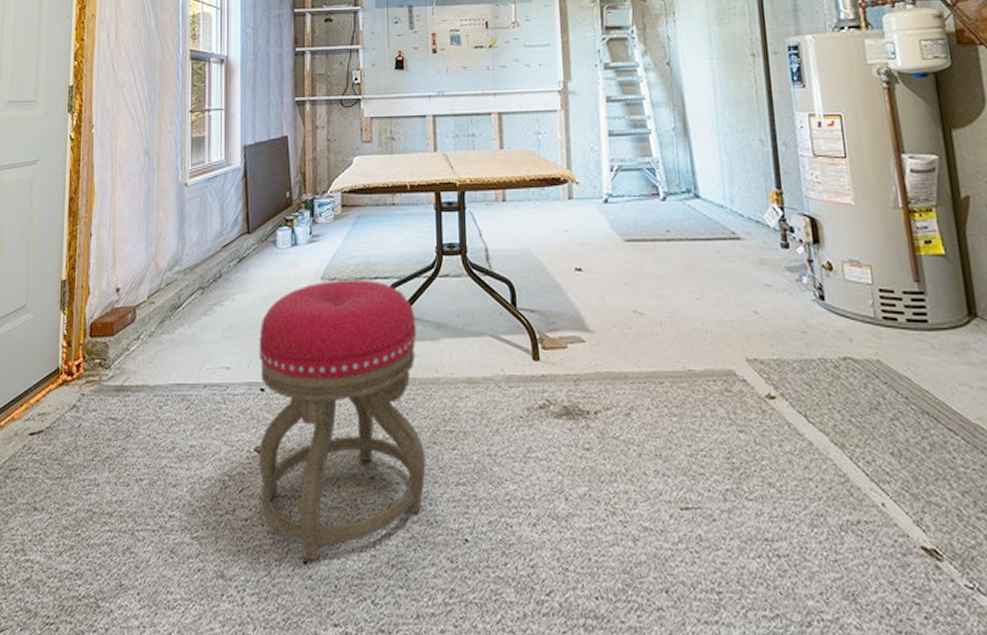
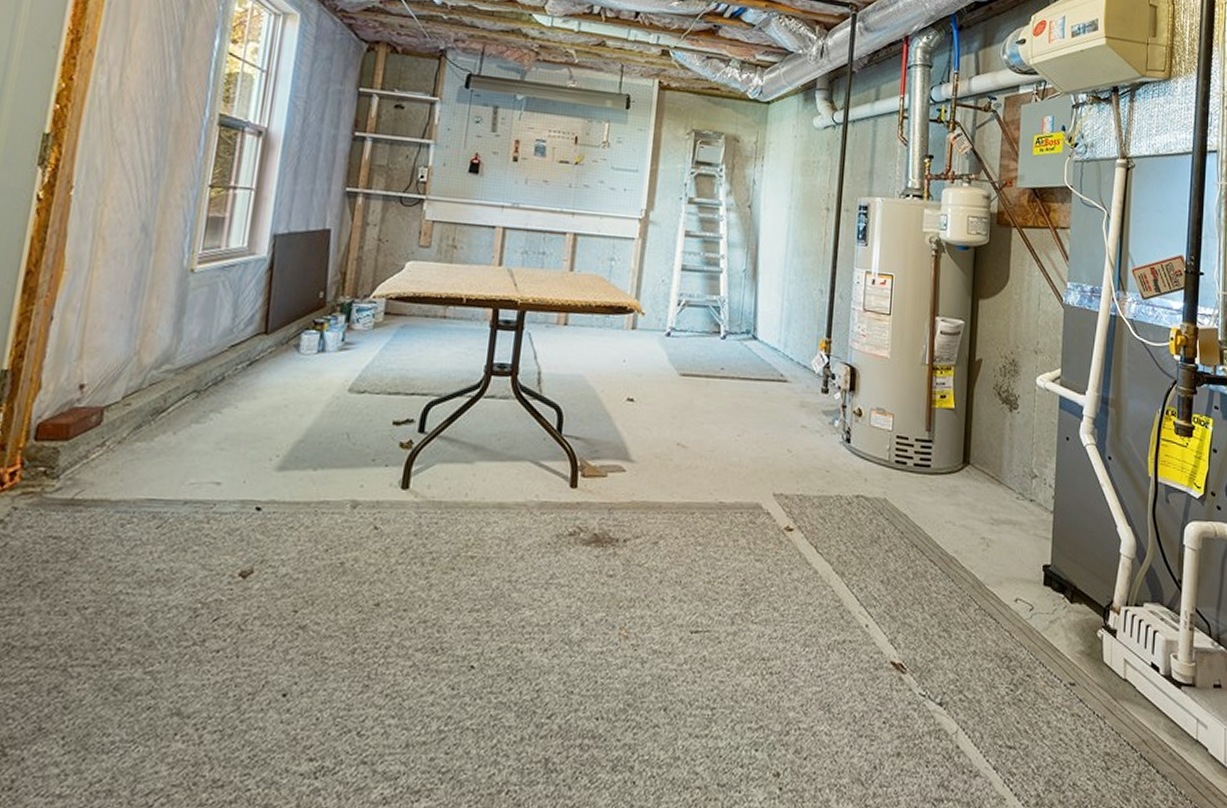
stool: present [259,279,426,561] -> none [239,393,451,693]

